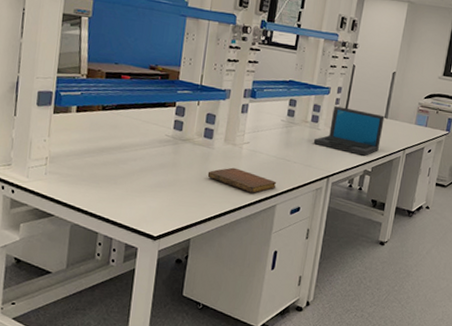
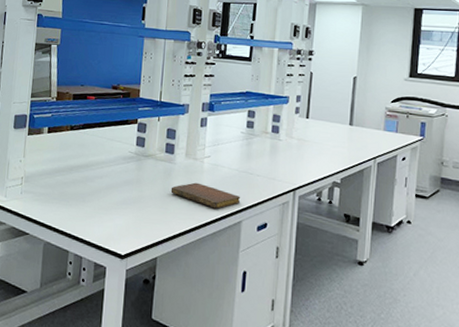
laptop: present [313,106,385,156] -> none [275,115,349,166]

